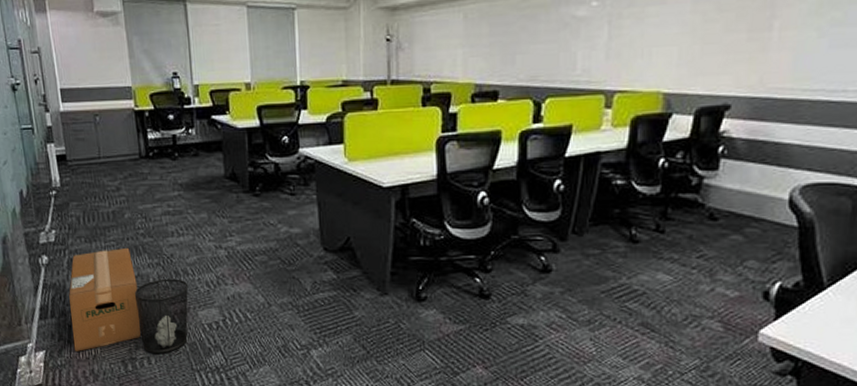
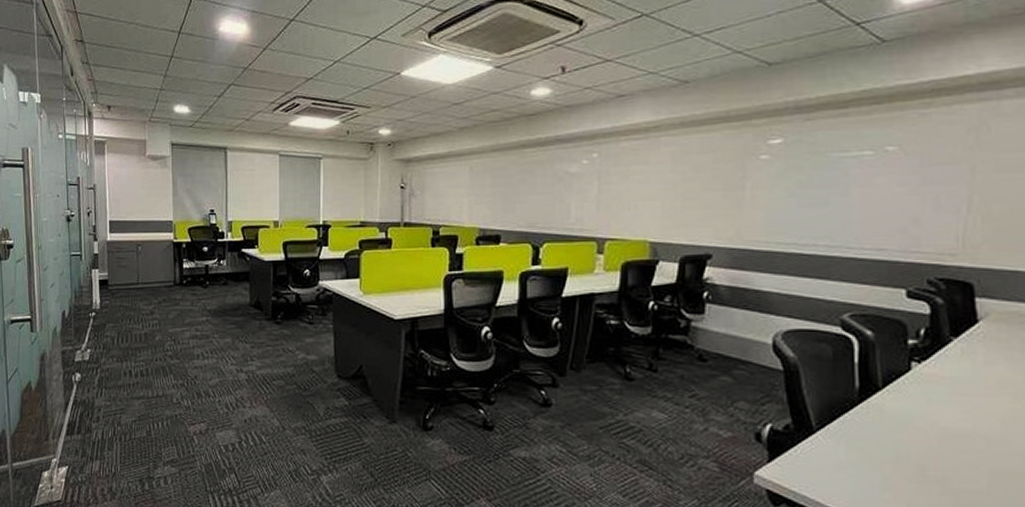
box: present [69,247,141,351] -> none [95,368,161,469]
waste bin: present [134,278,189,355] -> none [157,399,209,475]

